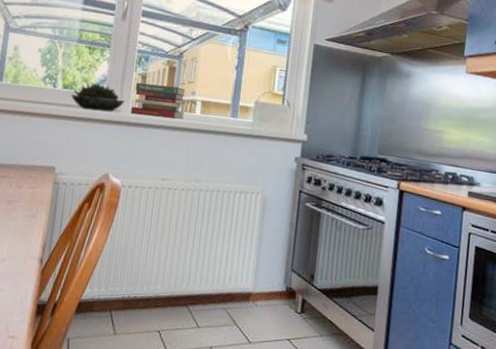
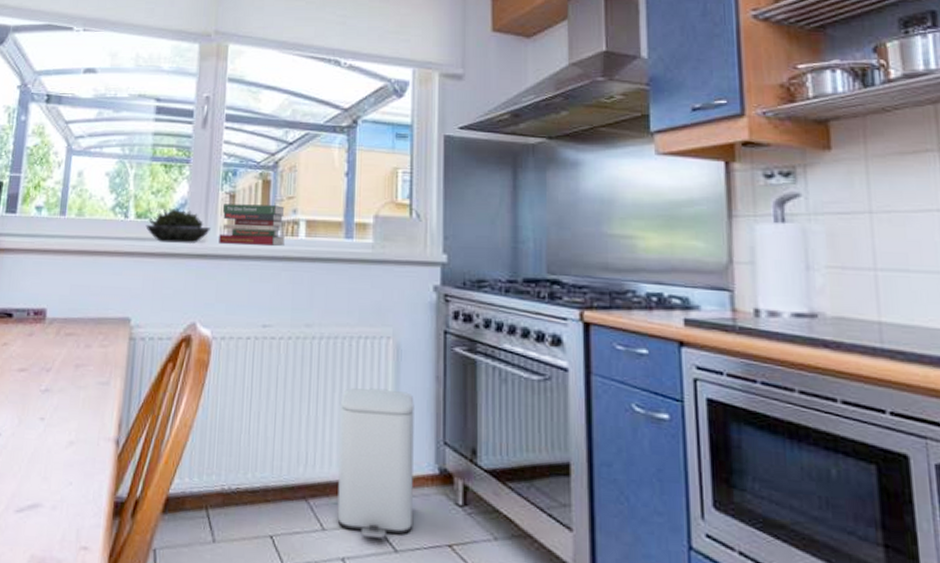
pedal bin: none [209,228,273,334] -> present [337,388,414,539]

